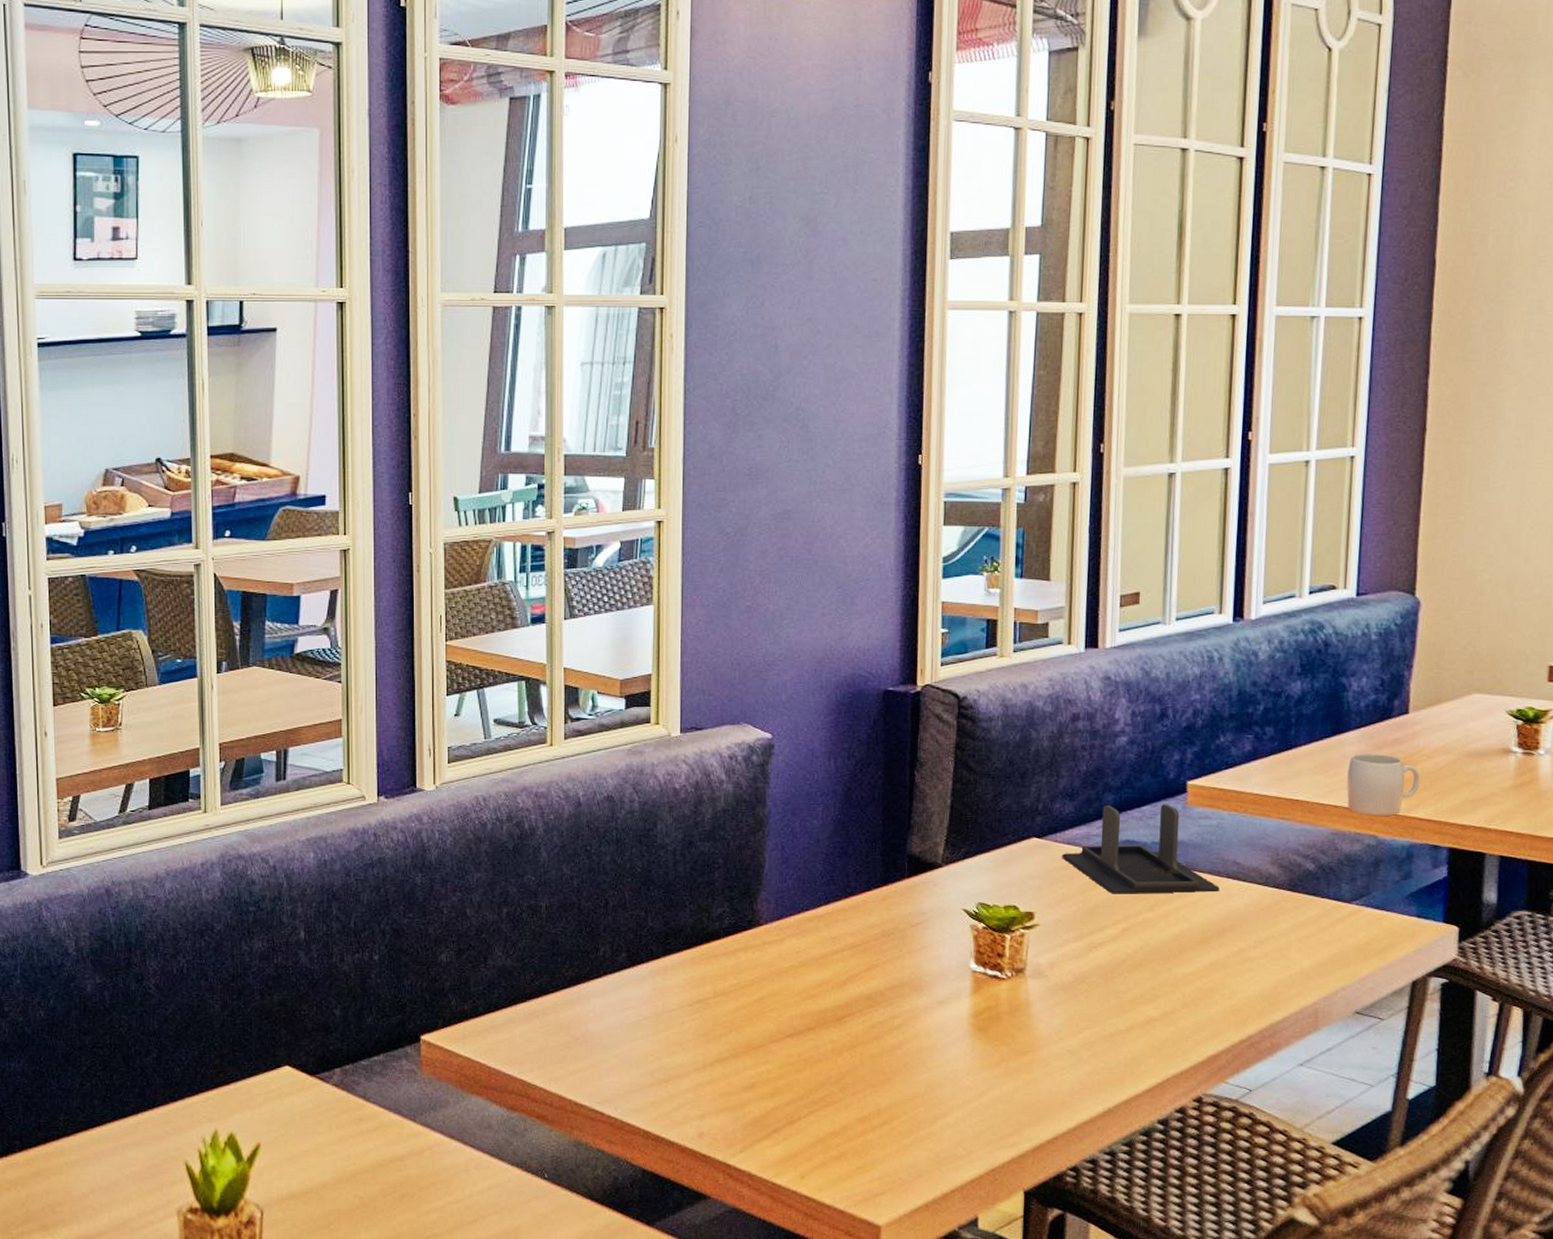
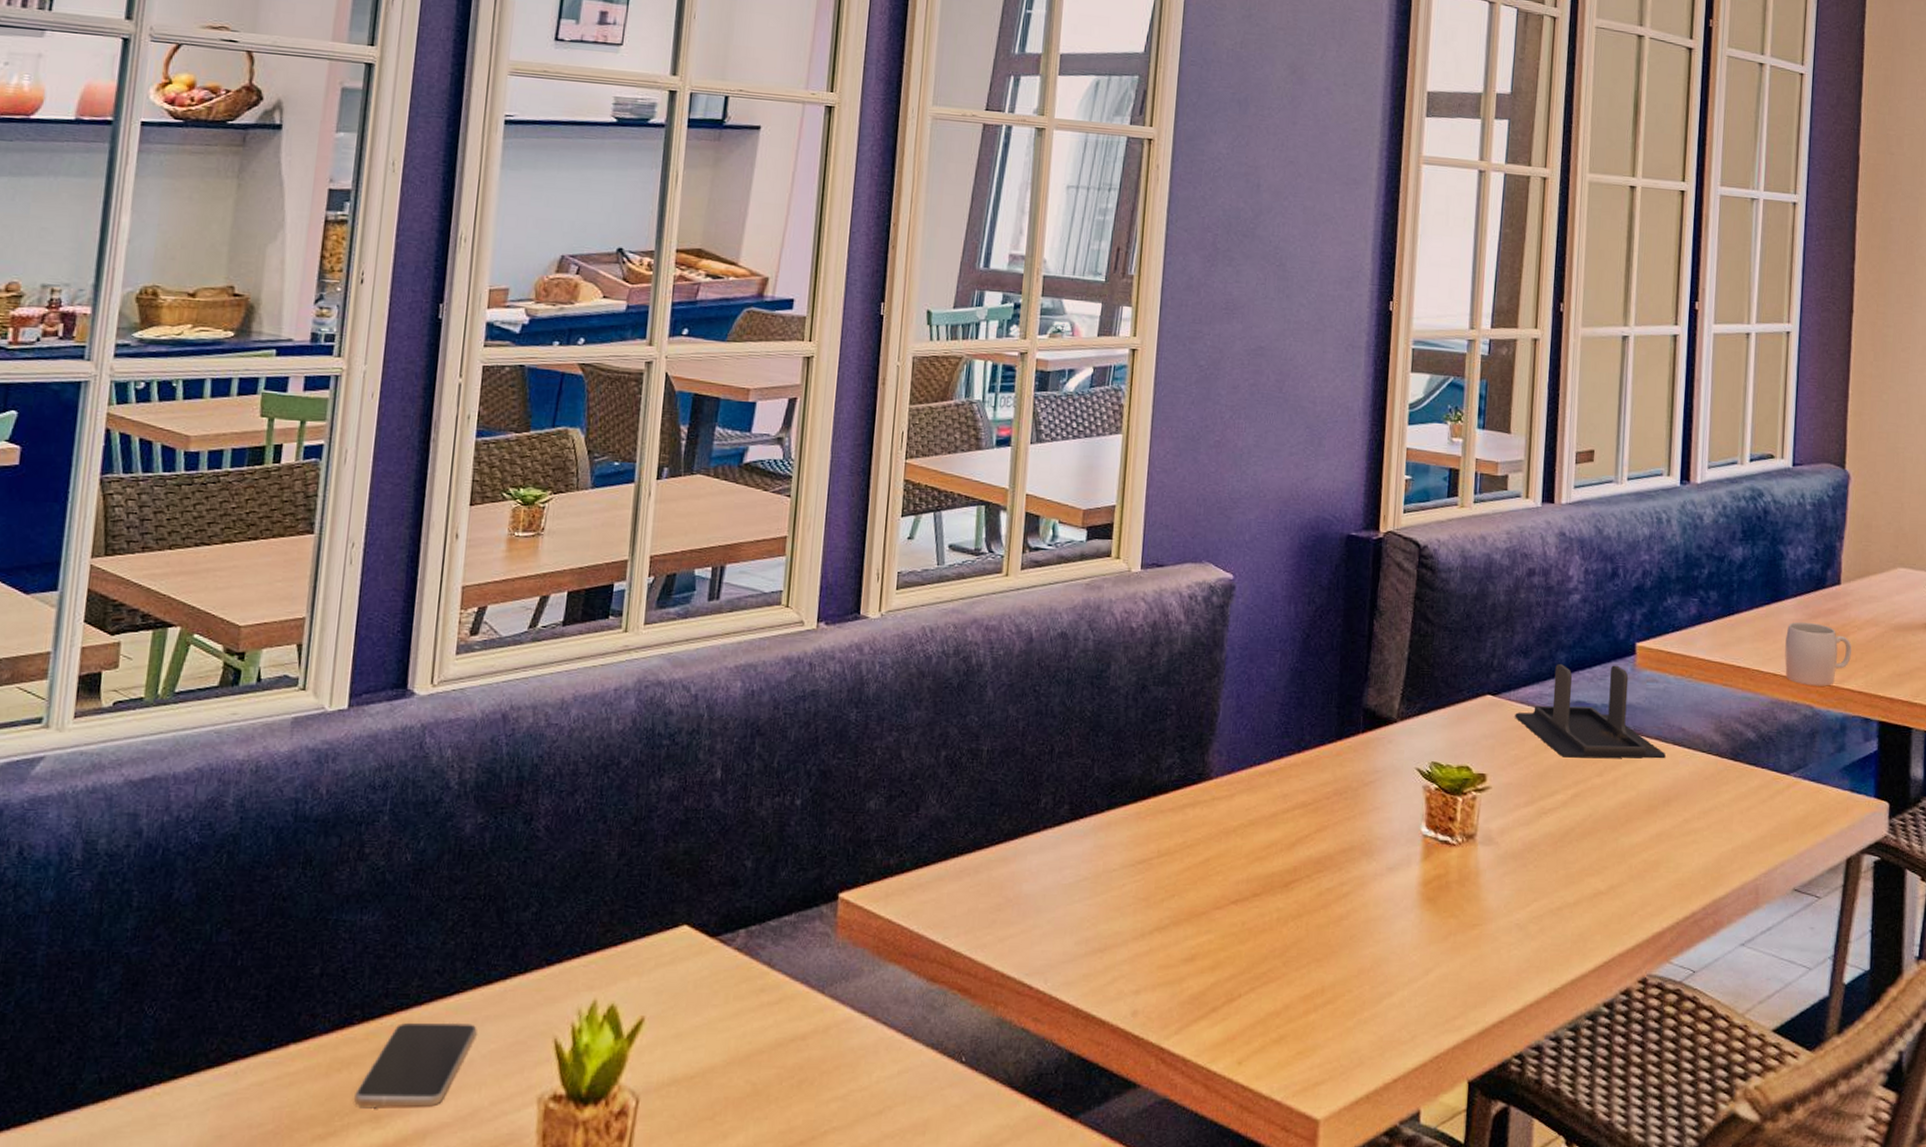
mobile phone: none [24,1149,119,1219] -> present [354,1022,477,1107]

